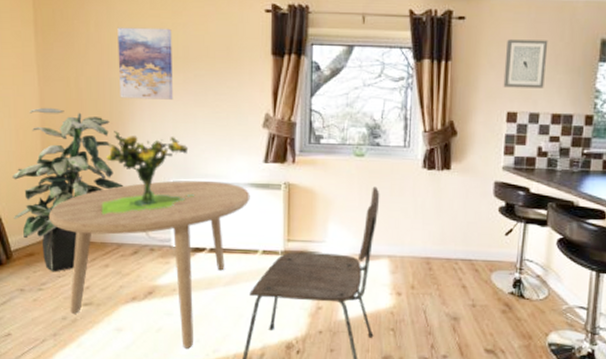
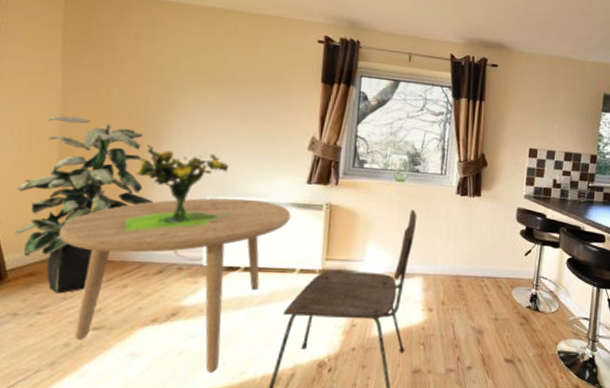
wall art: present [117,27,174,100] -> none [157,41,221,118]
wall art: present [503,39,549,89] -> none [527,87,564,130]

